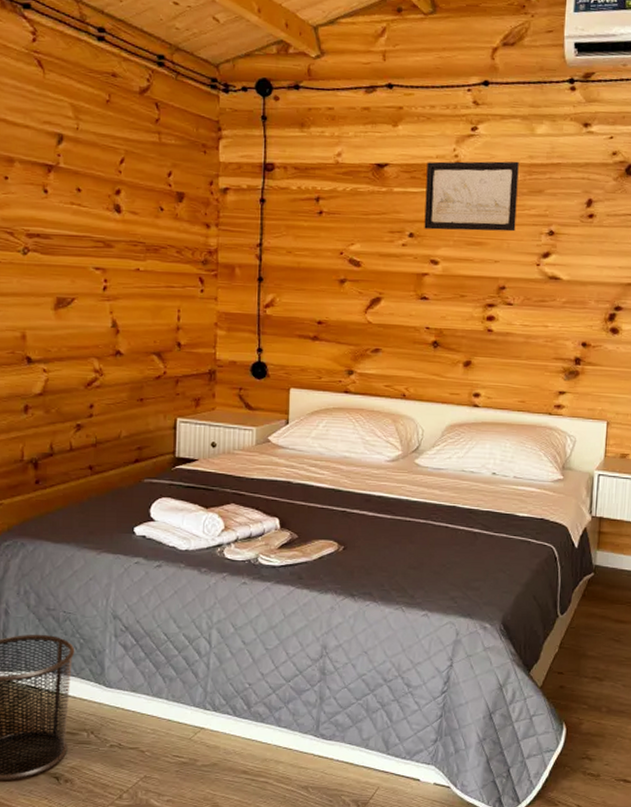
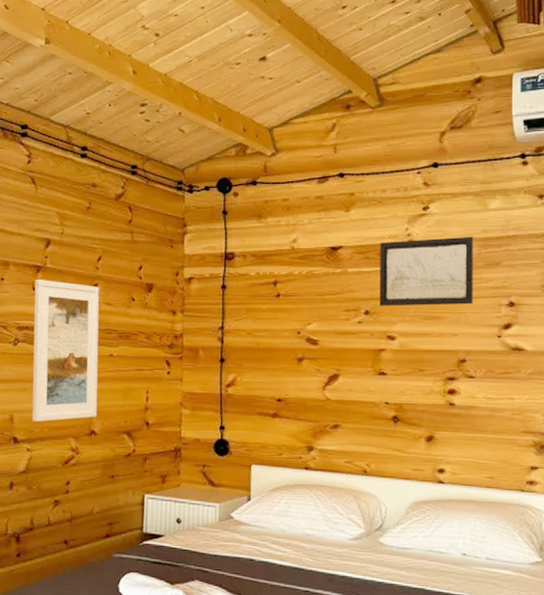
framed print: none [46,181,123,341] -> present [31,280,100,422]

